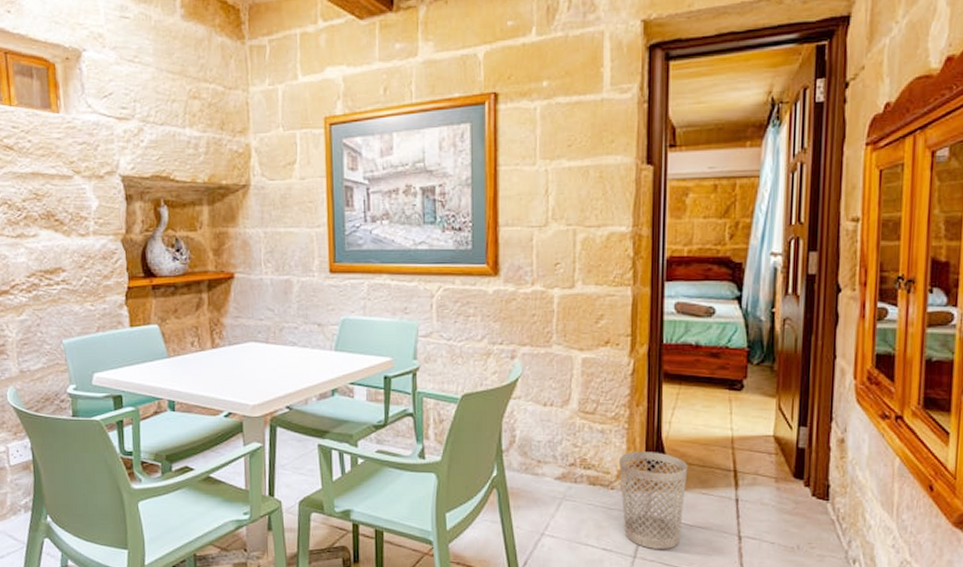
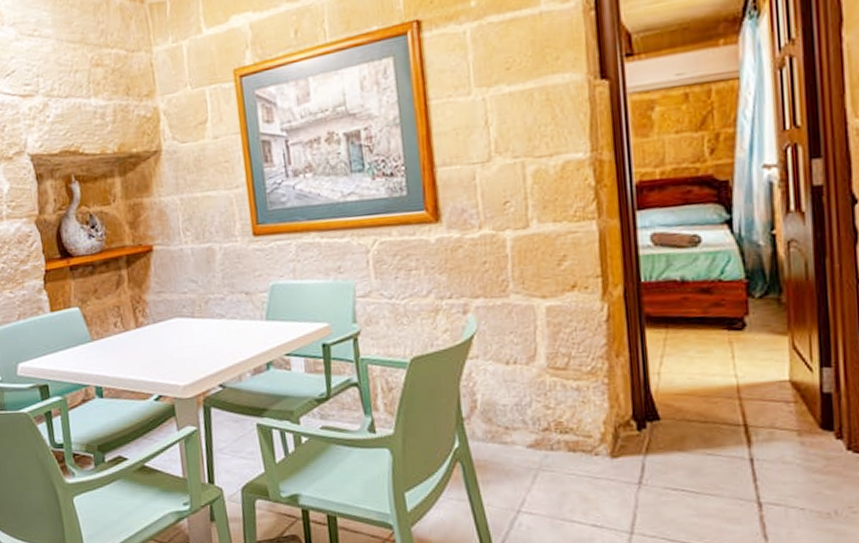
wastebasket: present [619,452,688,549] -> none [602,408,687,523]

